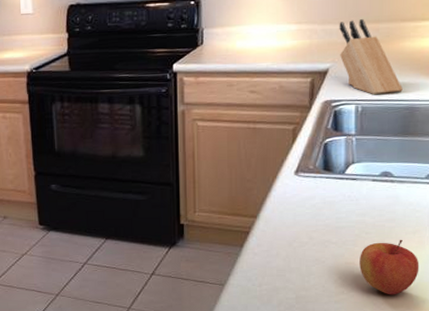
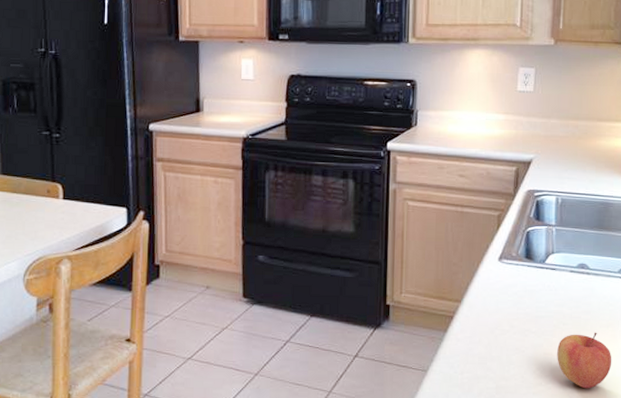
knife block: present [339,19,403,95] -> none [543,115,599,188]

